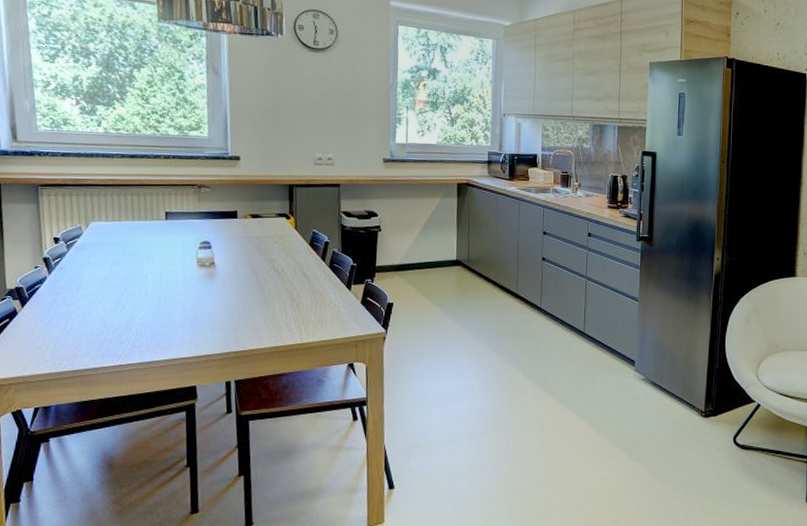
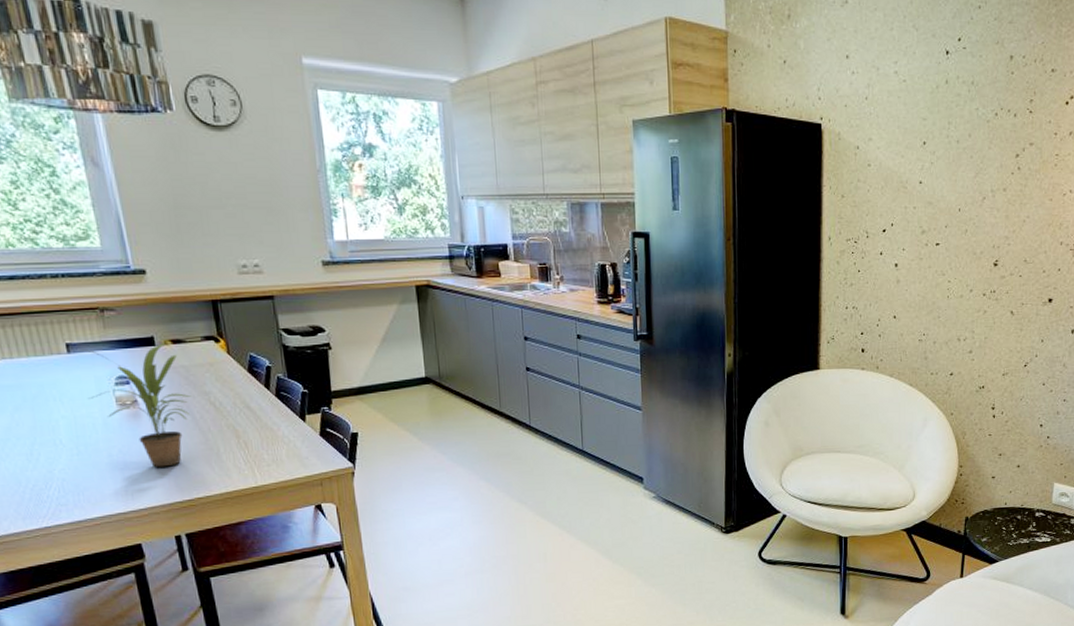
potted plant: none [175,217,260,321] -> present [81,343,192,468]

